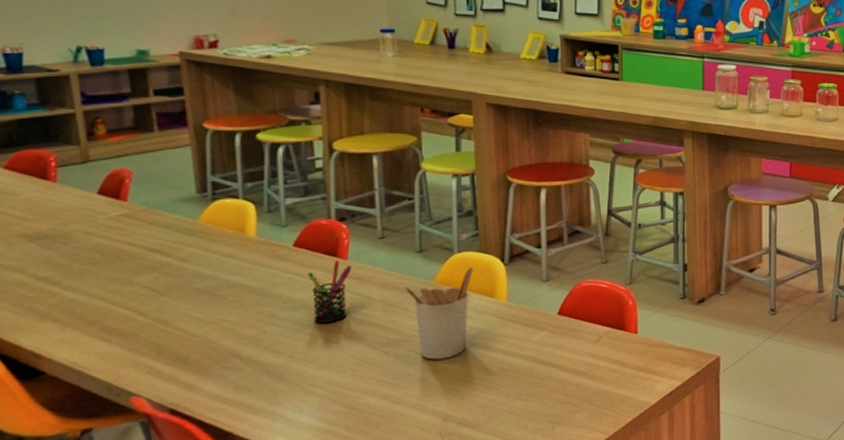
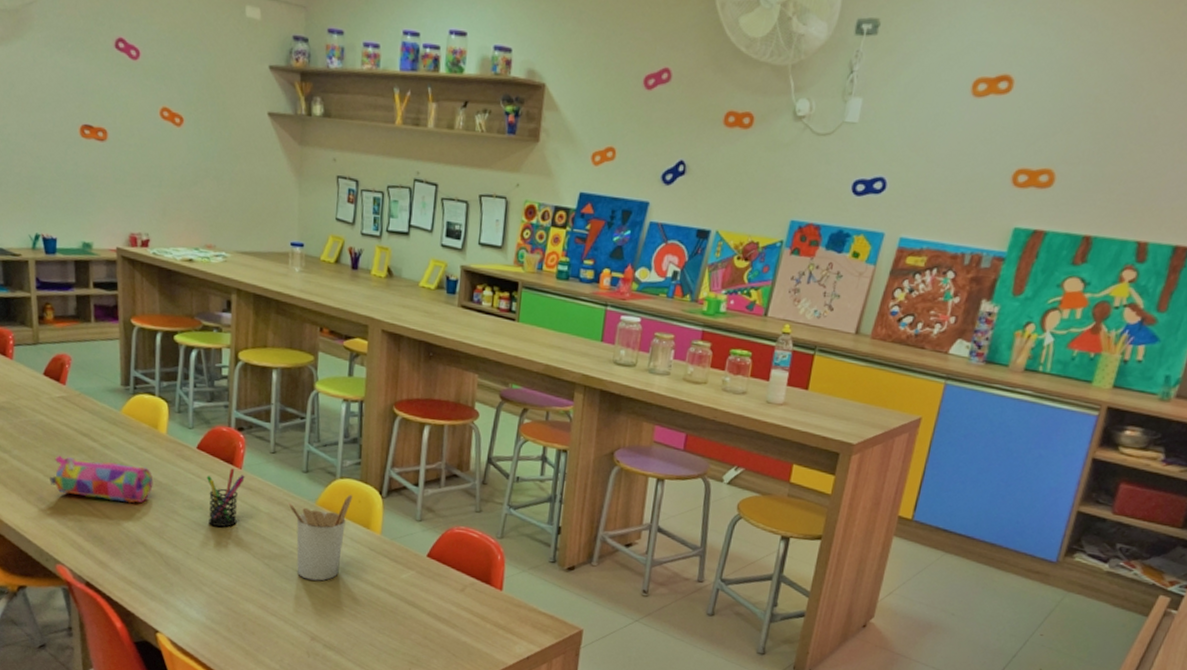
pencil case: none [114,274,245,318] -> present [50,455,154,504]

